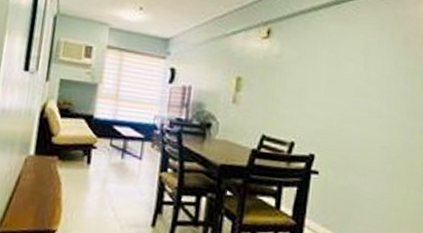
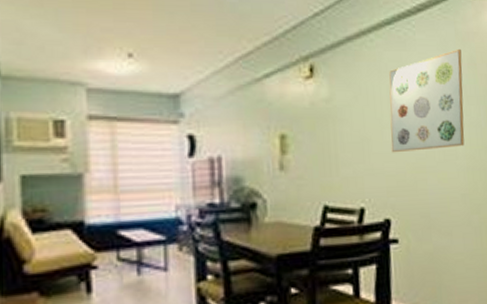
wall art: none [324,29,398,108] -> present [389,48,465,153]

